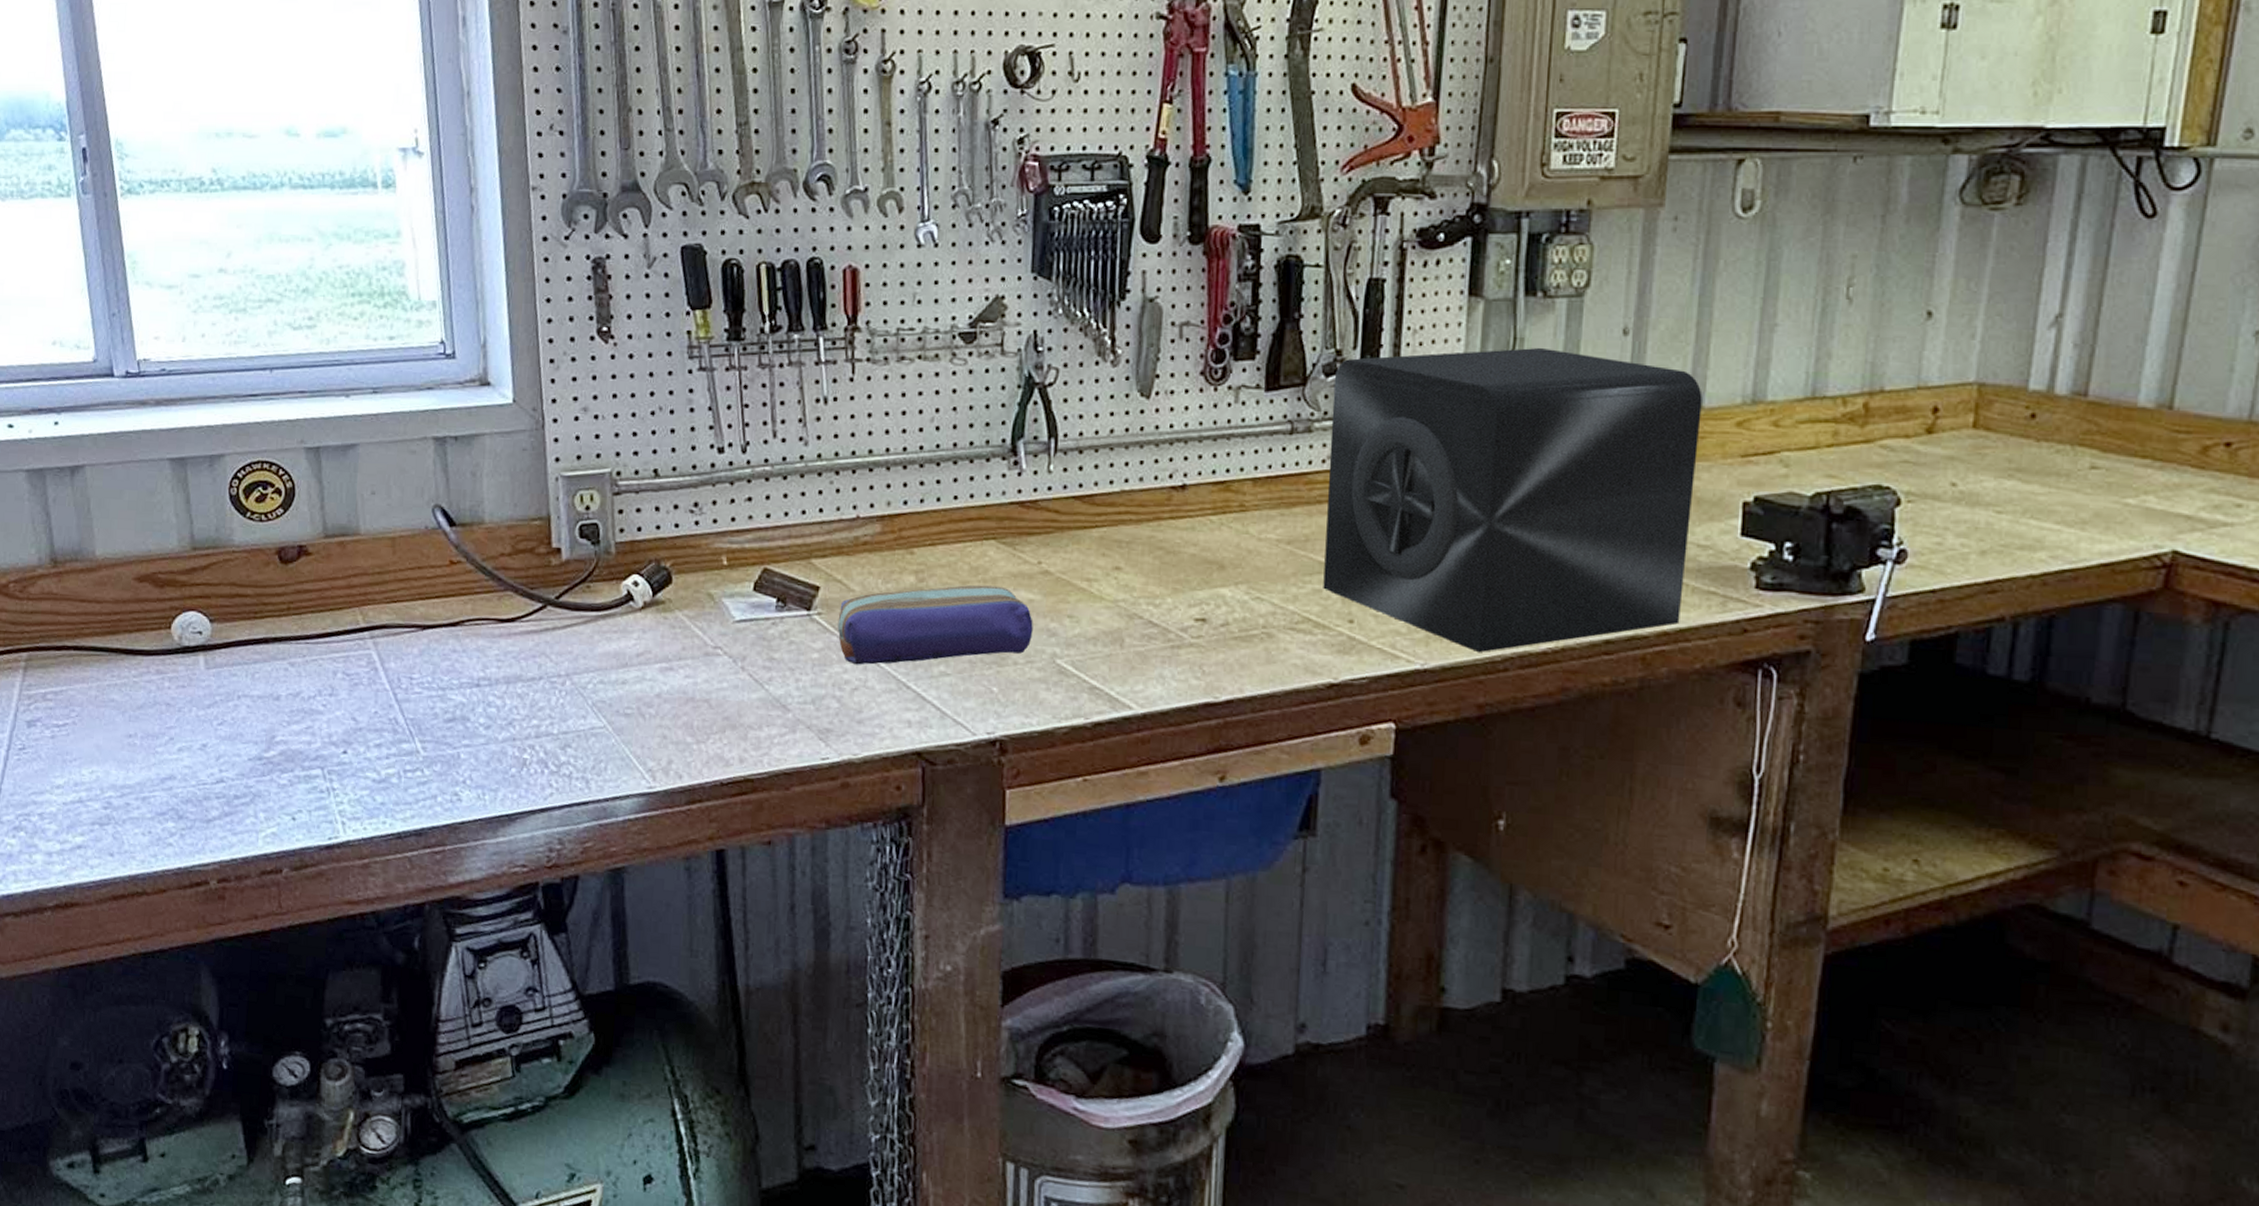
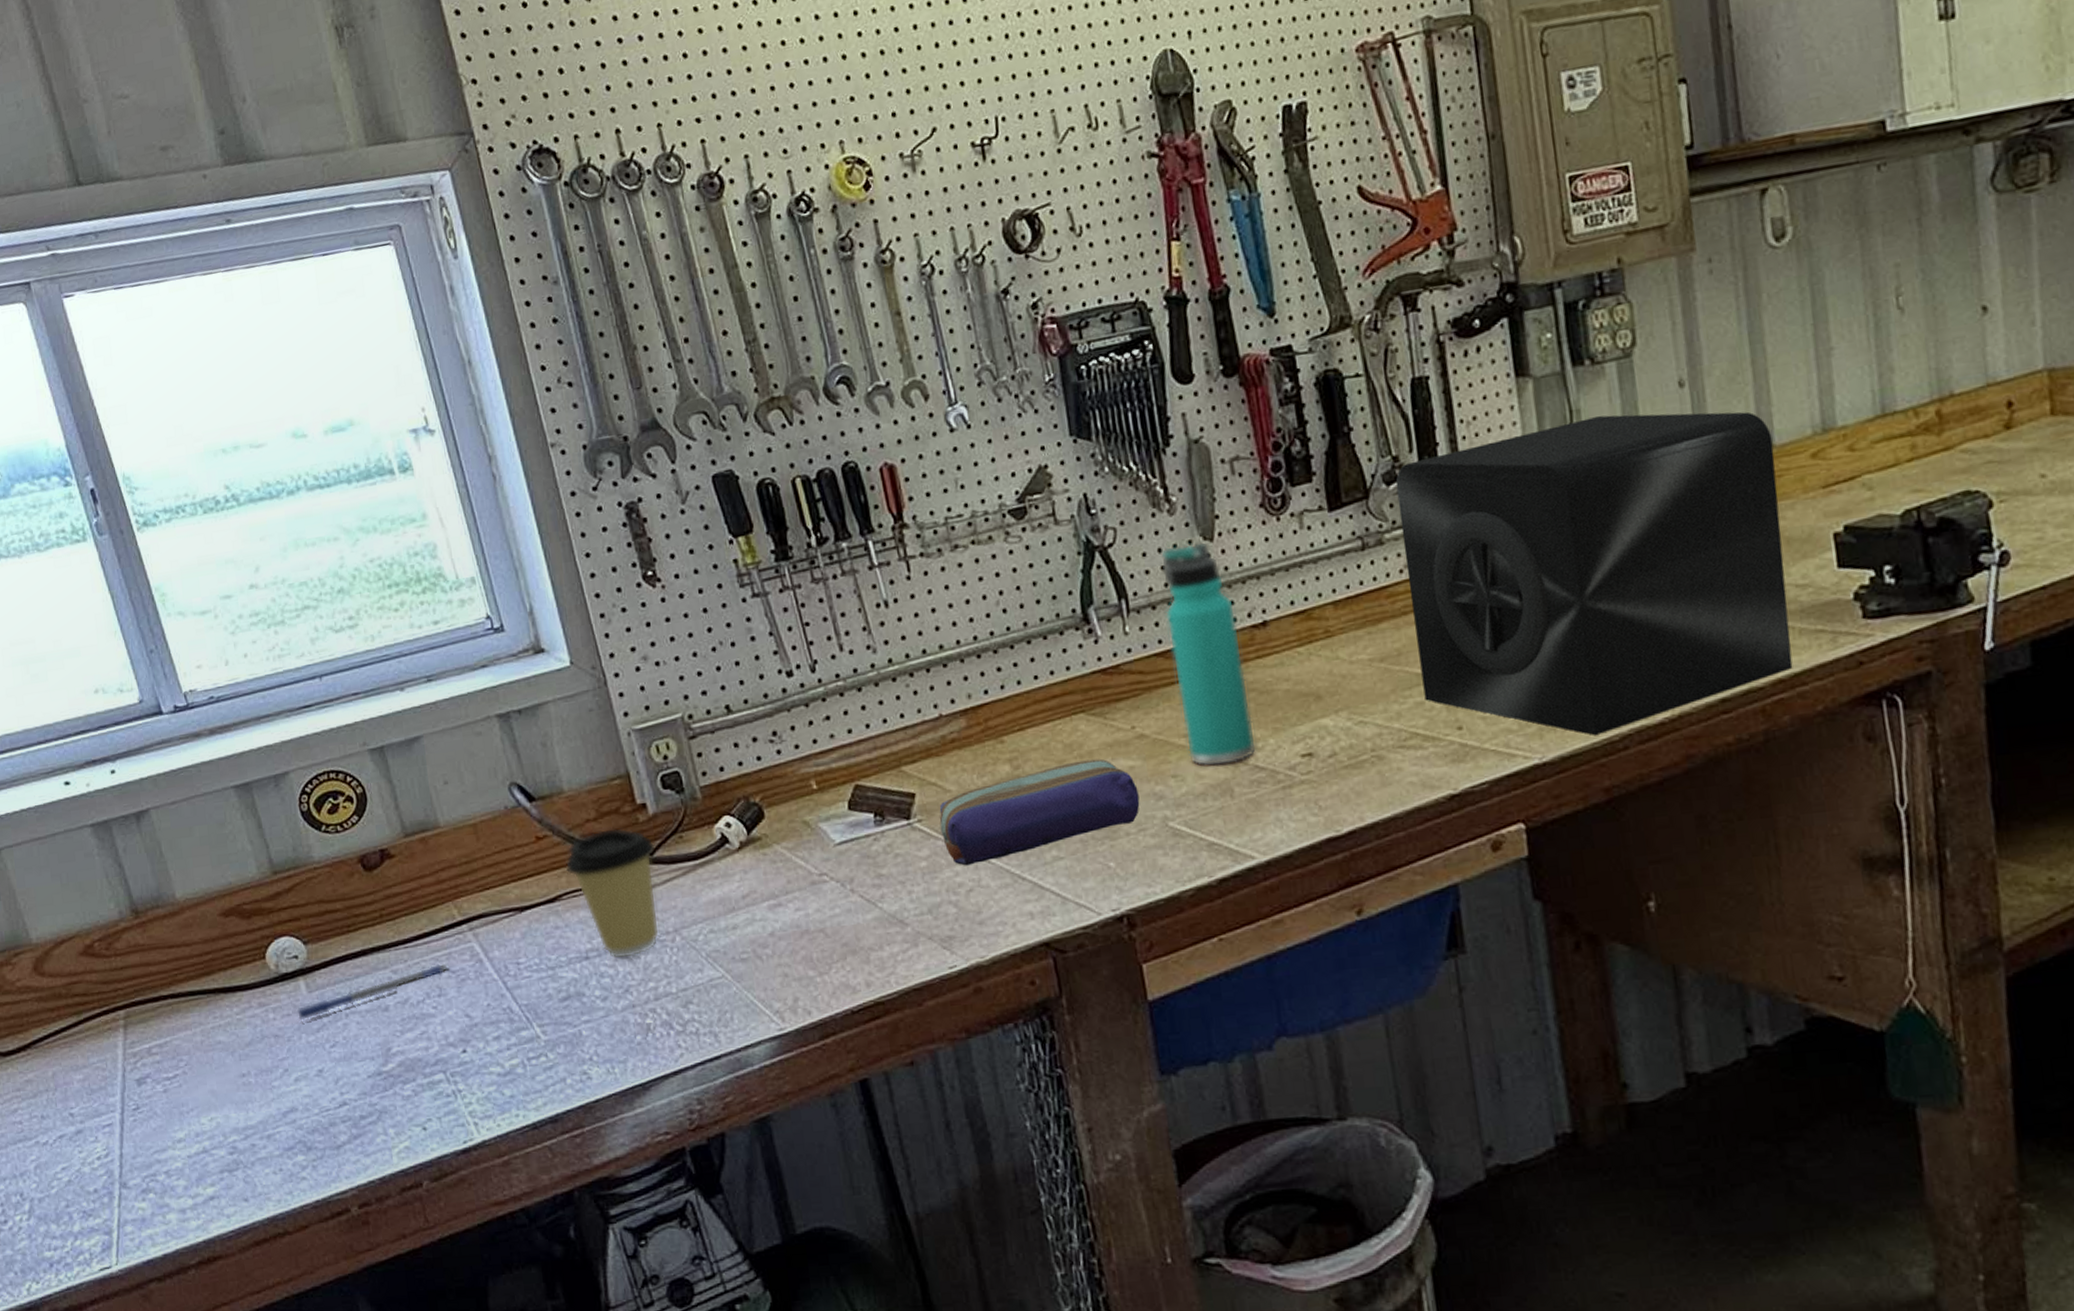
marker: none [191,664,343,695] -> present [296,963,448,1021]
coffee cup: none [472,565,563,693] -> present [565,827,660,960]
thermos bottle: none [1087,396,1159,616] -> present [1161,541,1257,768]

